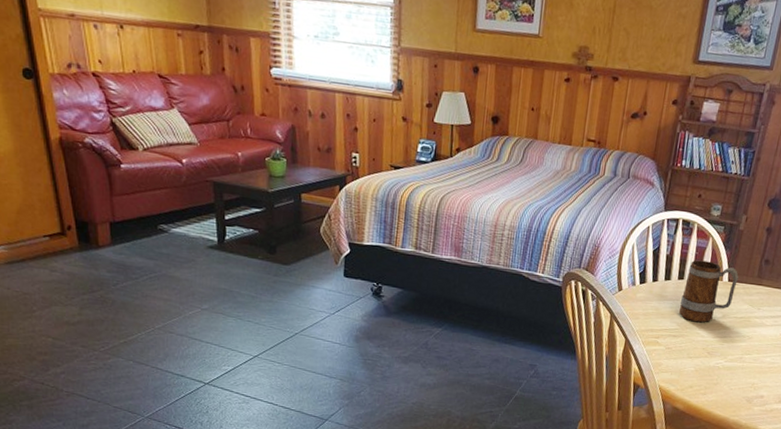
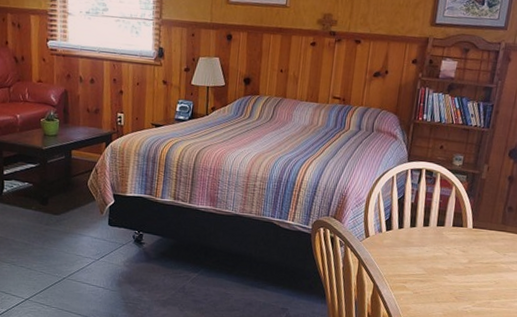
mug: present [678,260,739,323] -> none [425,207,483,268]

